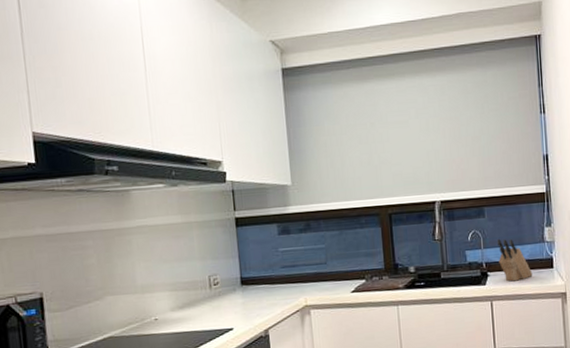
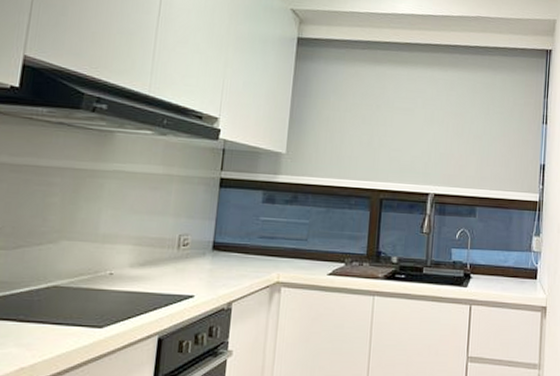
knife block: present [497,238,533,282] -> none [483,241,516,288]

